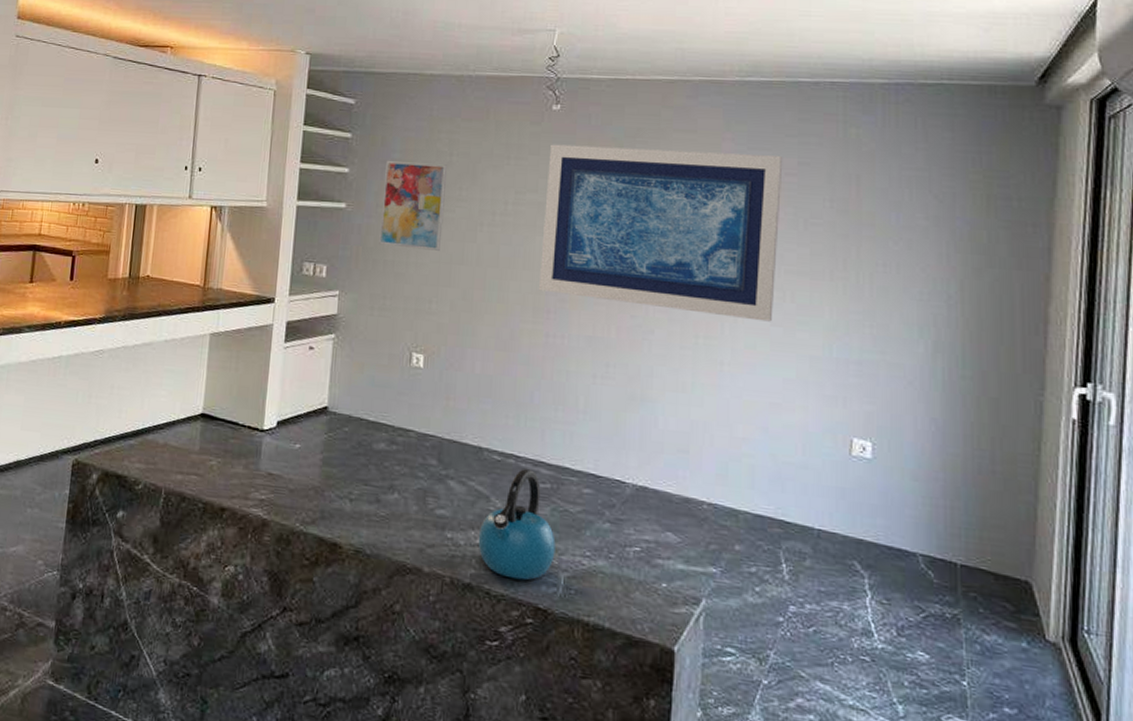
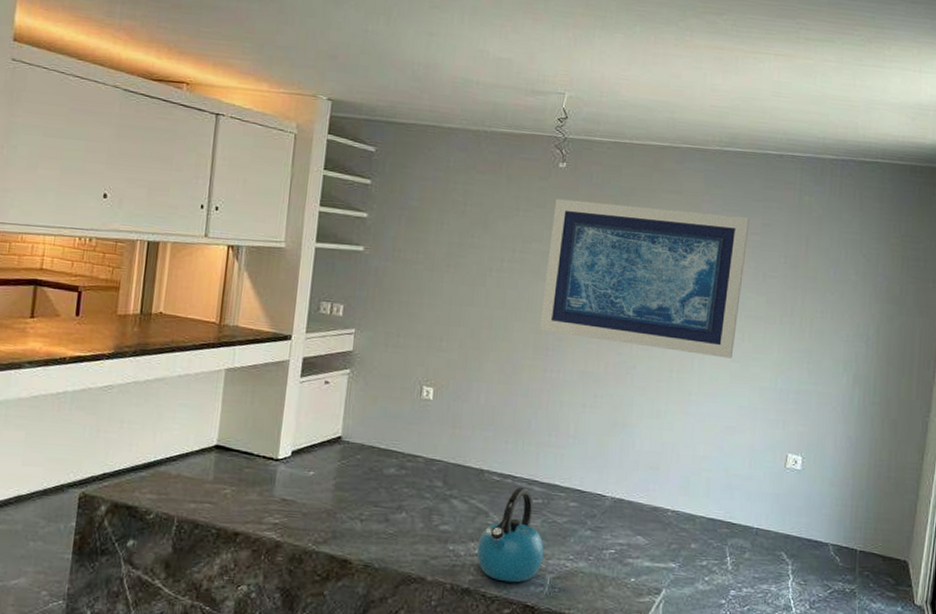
wall art: present [379,160,448,252] -> none [395,207,462,294]

